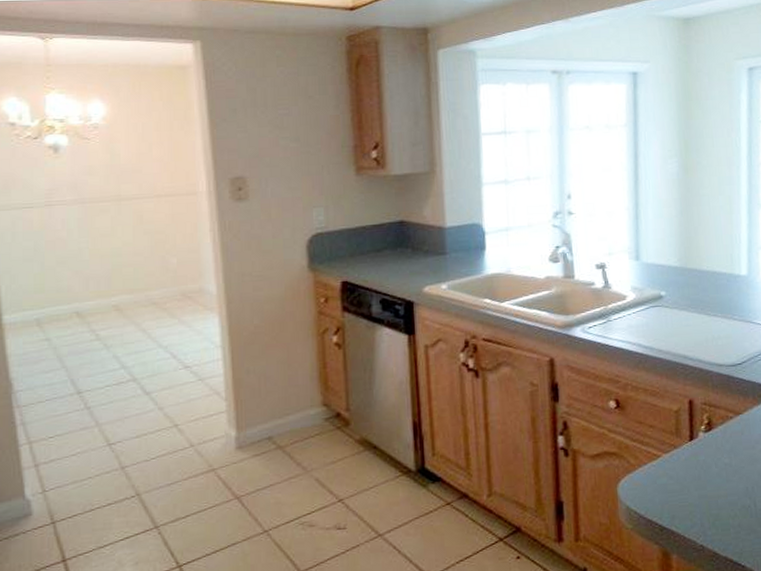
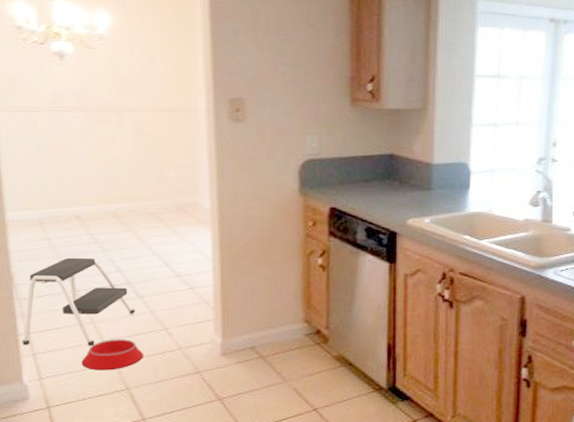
step stool: none [23,355,143,457] -> present [22,257,135,346]
pet bowl: none [87,440,153,477] -> present [81,339,143,371]

